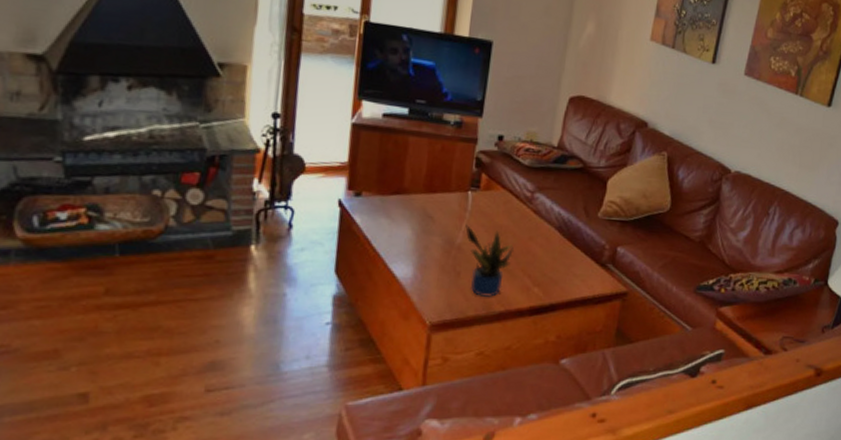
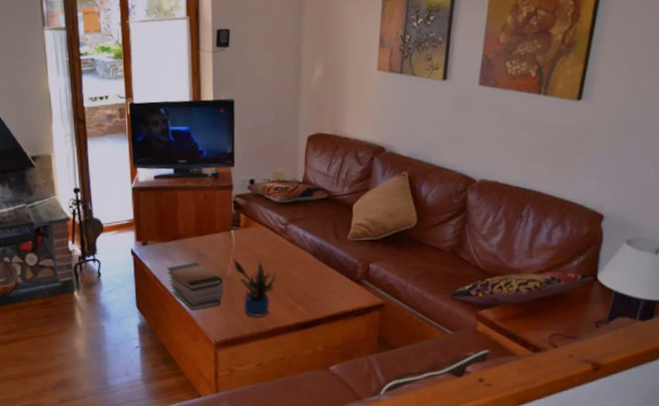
book stack: none [382,224,451,283] -> present [167,262,224,311]

